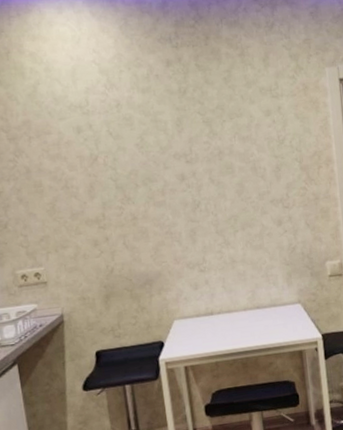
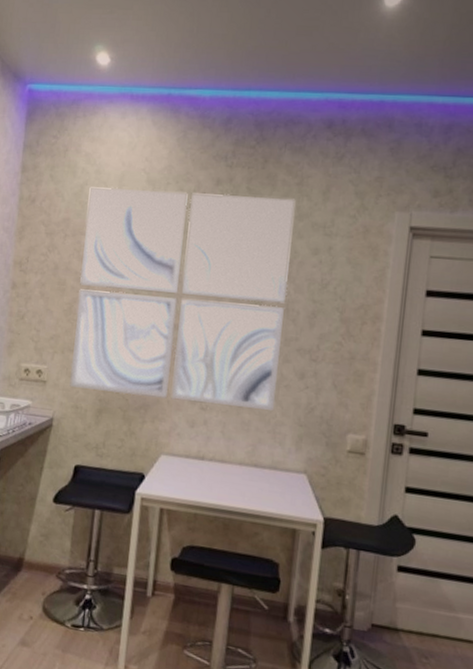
wall art: none [43,69,263,281] -> present [69,187,296,411]

